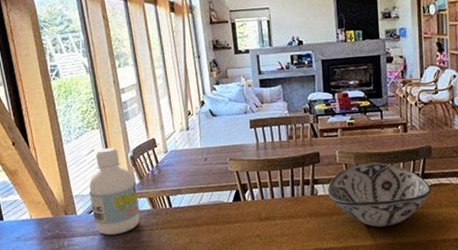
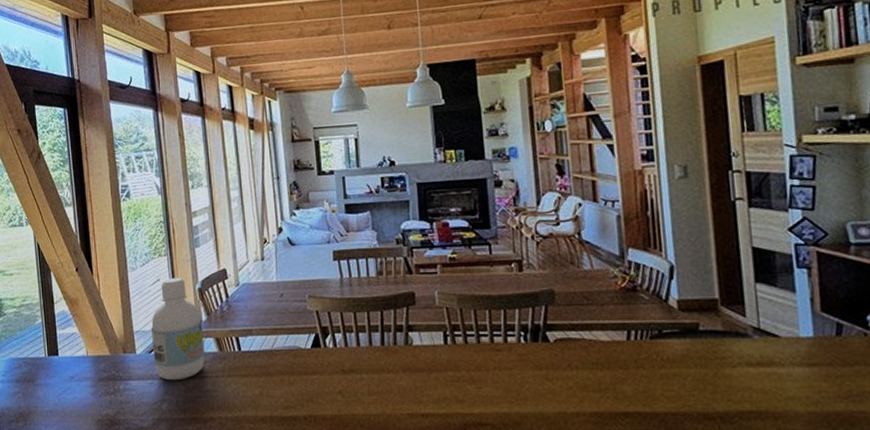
decorative bowl: present [327,162,431,227] -> none [424,307,557,391]

